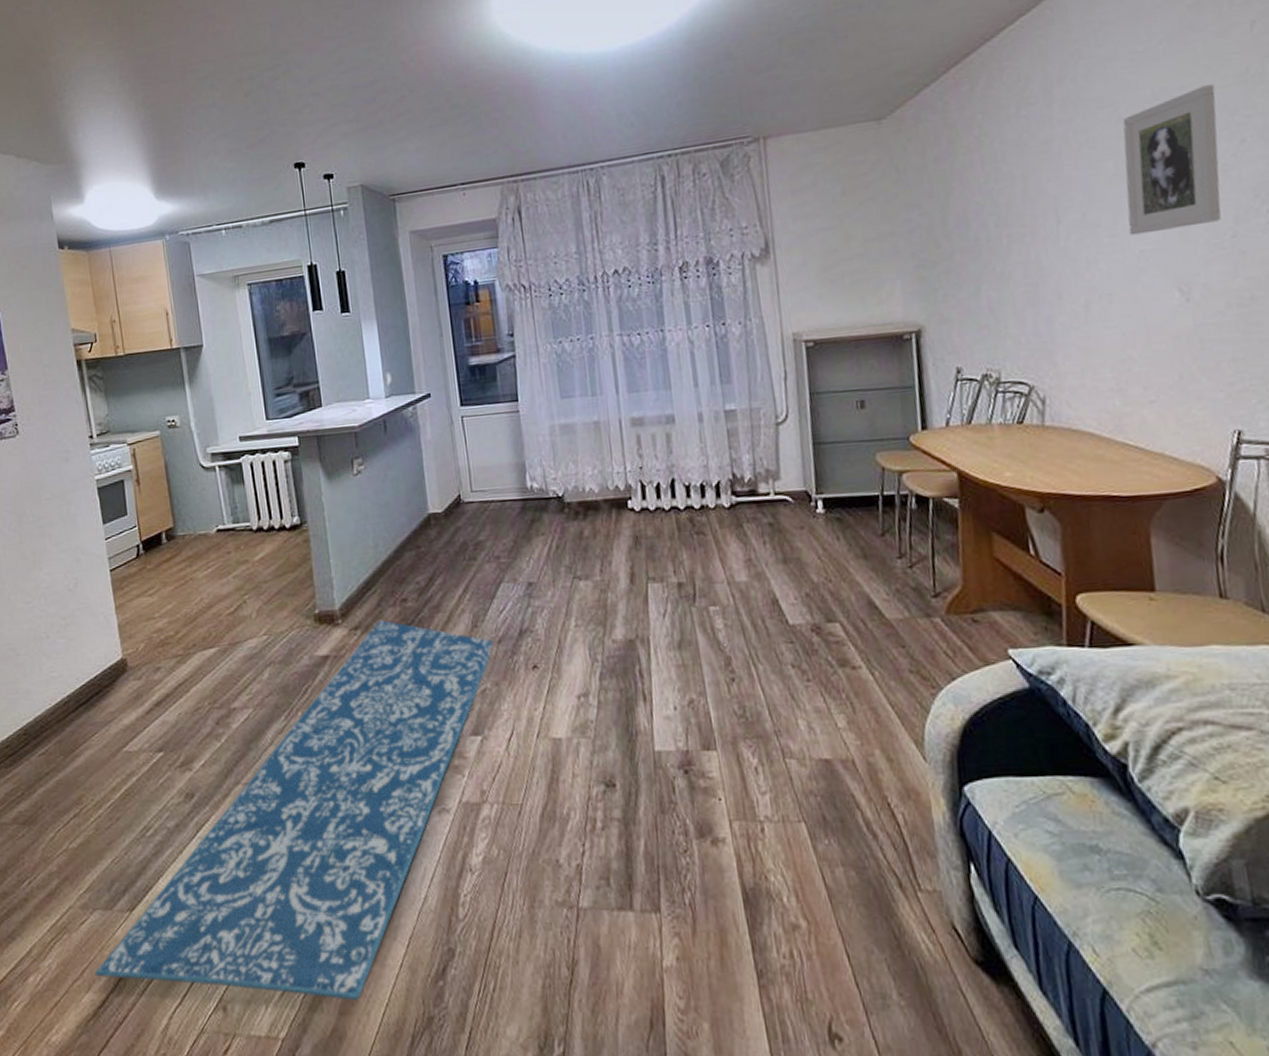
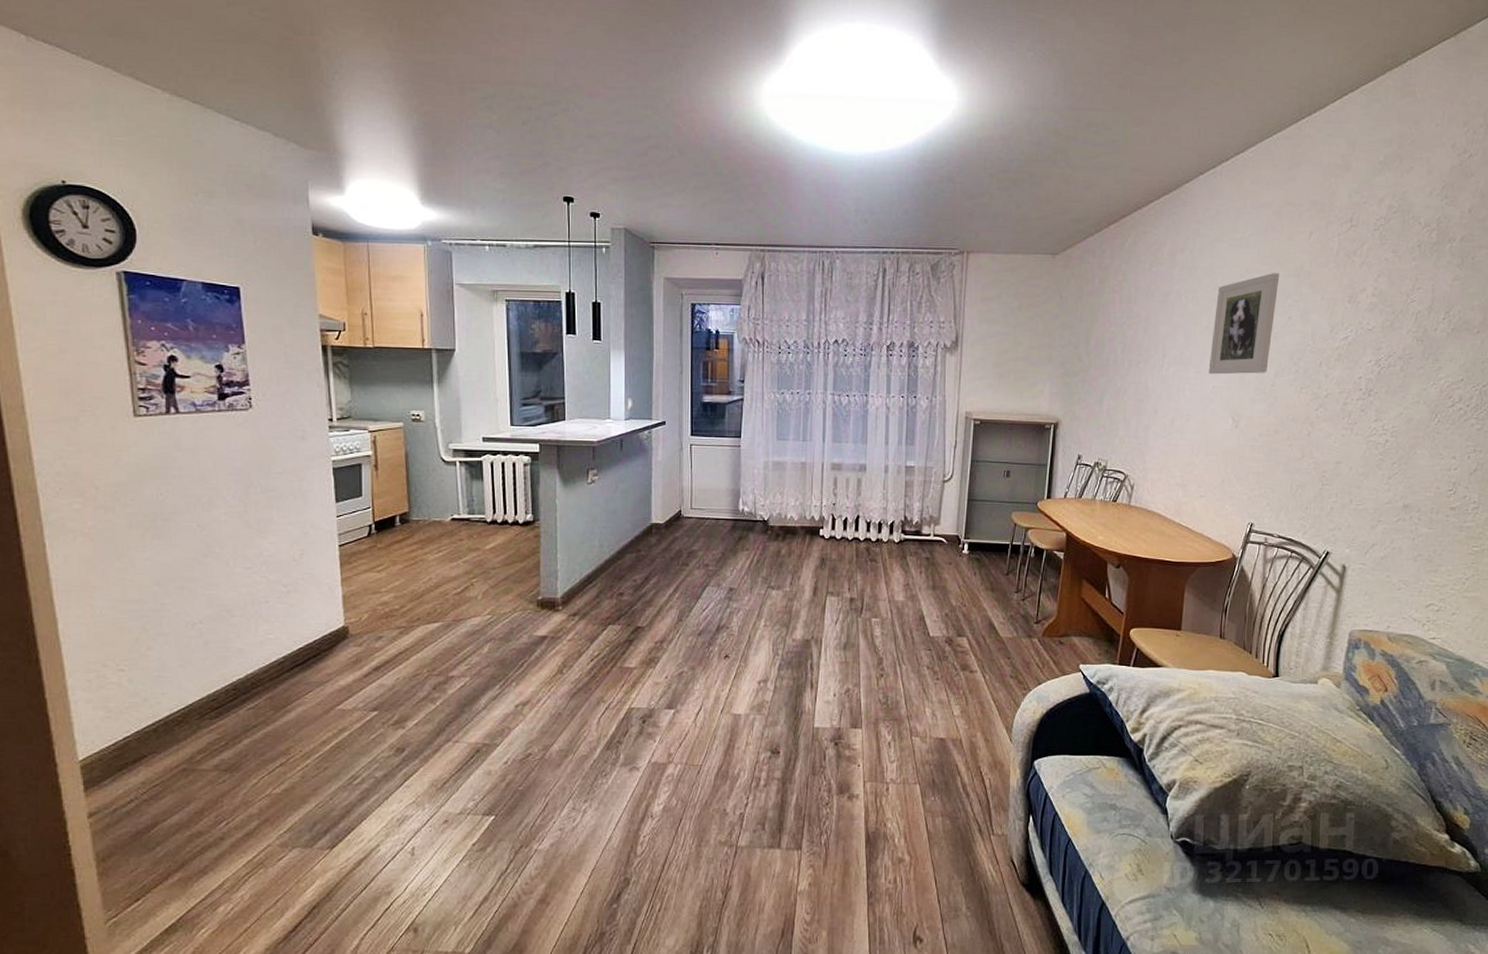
rug: present [95,619,494,1000] -> none [289,609,695,921]

